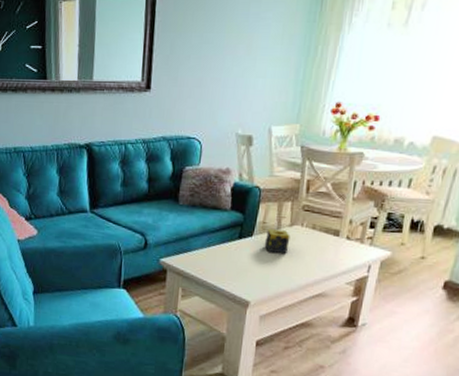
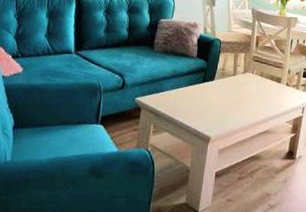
candle: present [264,229,290,254] -> none [223,75,244,97]

